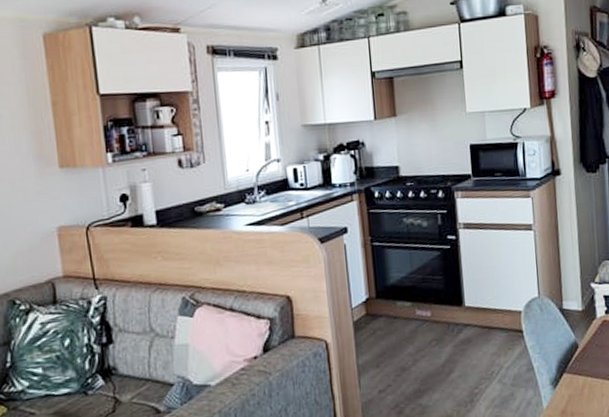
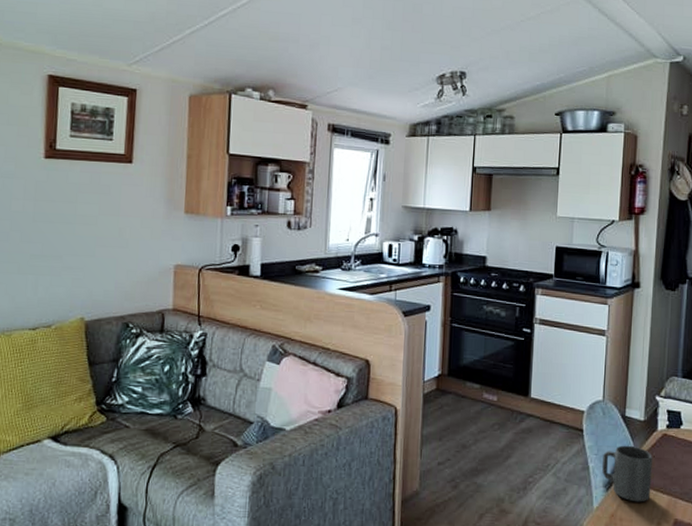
mug: none [546,337,599,395] -> present [602,445,652,502]

